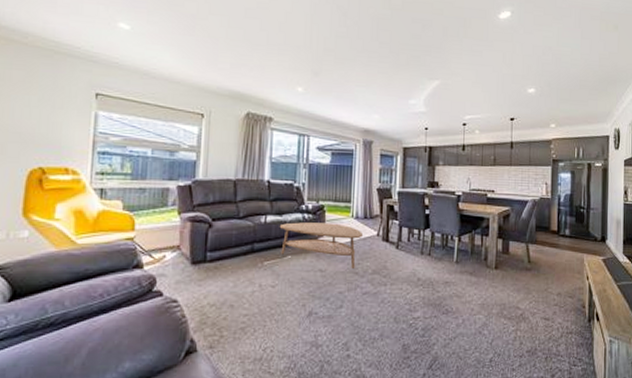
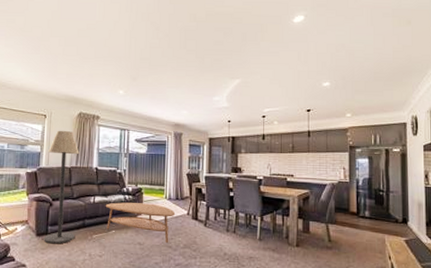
floor lamp: none [201,133,247,274] -> present [43,130,79,244]

